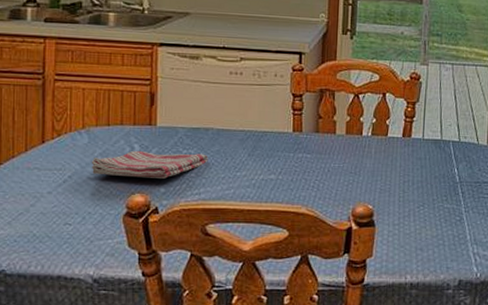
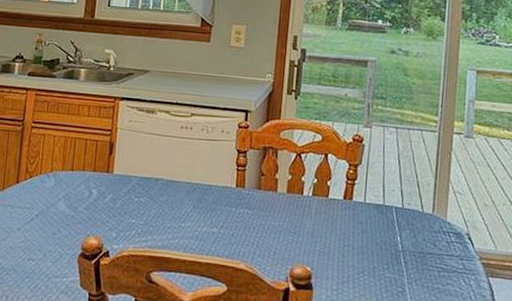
dish towel: present [91,150,208,179] -> none [55,195,157,224]

